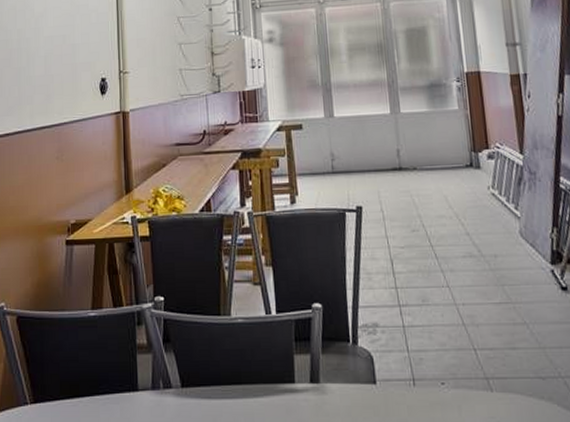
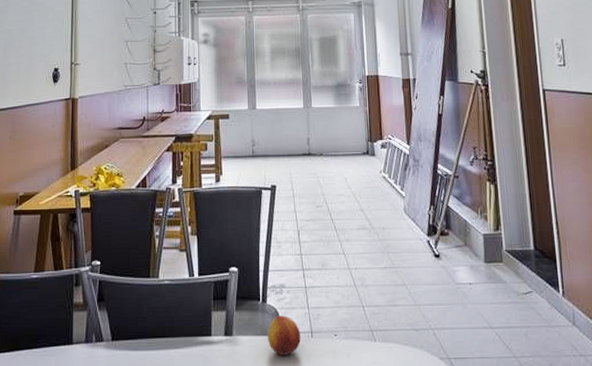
fruit: none [360,360,401,407] -> present [267,315,301,355]

